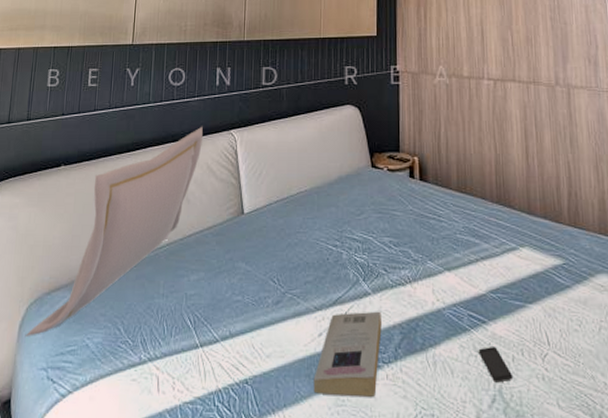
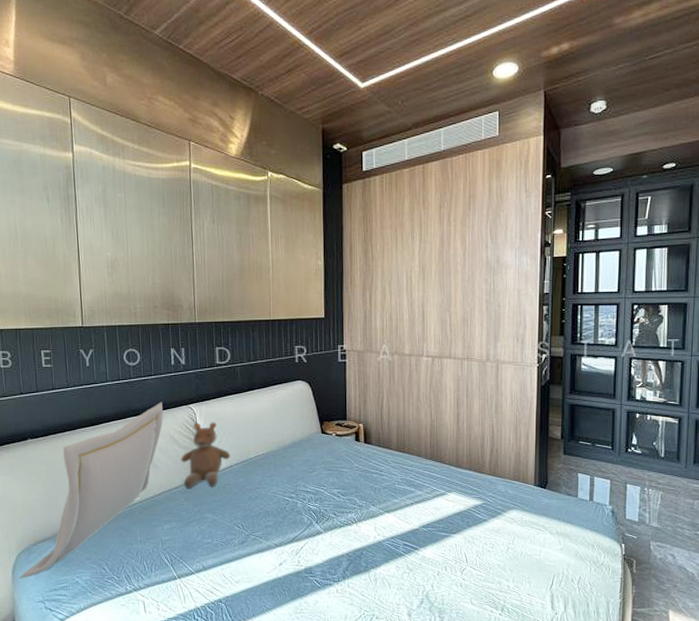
teddy bear: none [216,151,270,230] -> present [180,422,231,488]
book: present [313,311,382,397] -> none [276,545,332,606]
mobile phone: present [478,347,514,383] -> none [411,566,438,590]

